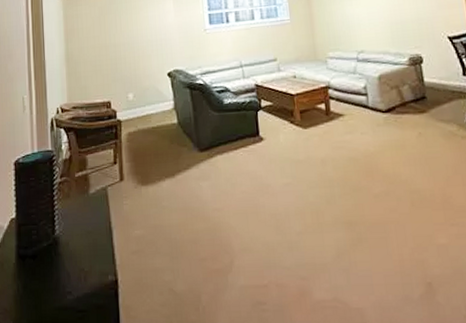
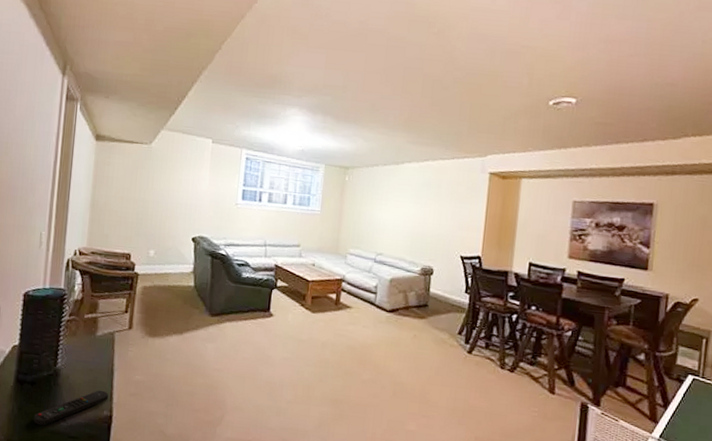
remote control: none [39,253,111,303] -> present [33,390,109,426]

